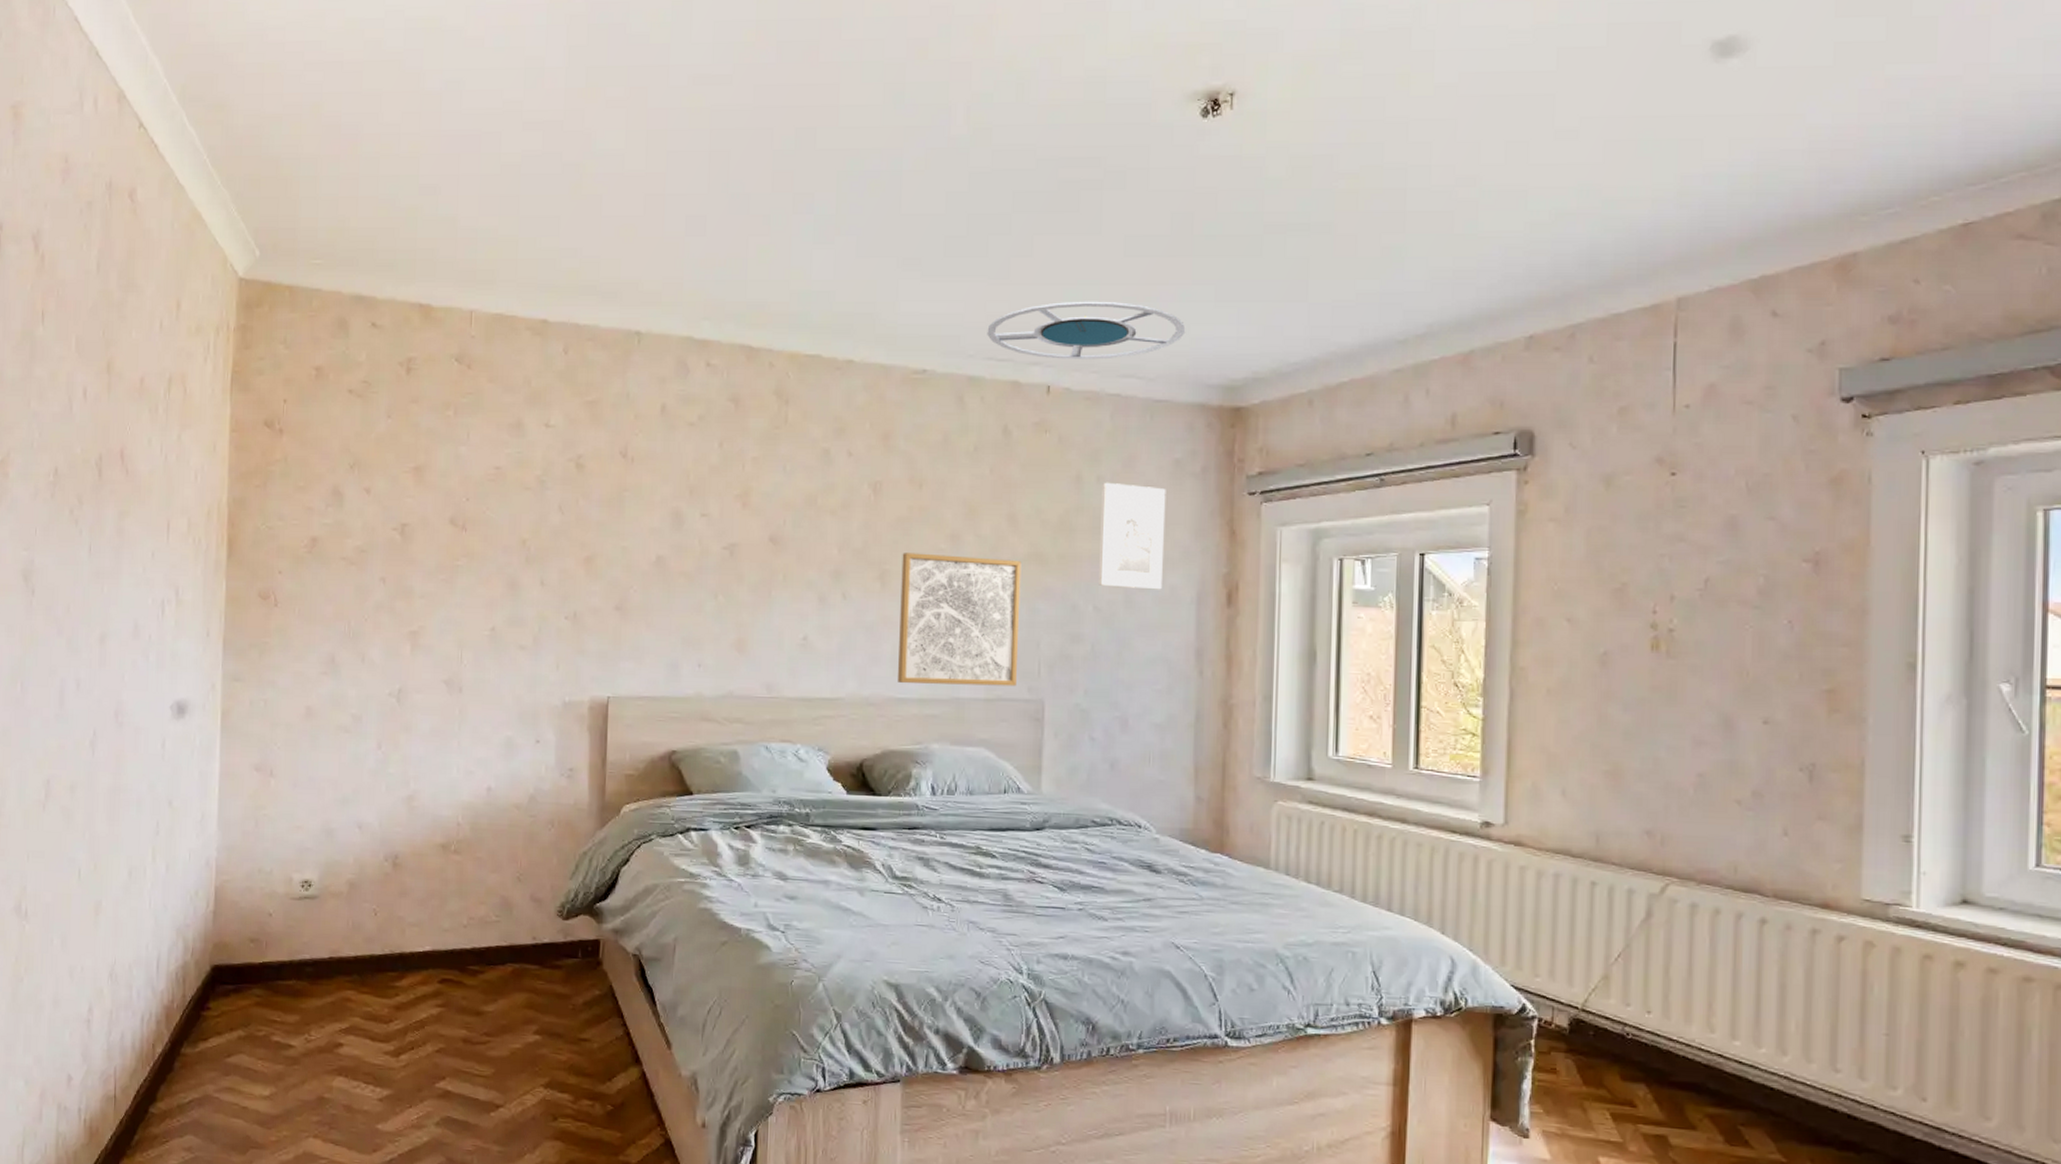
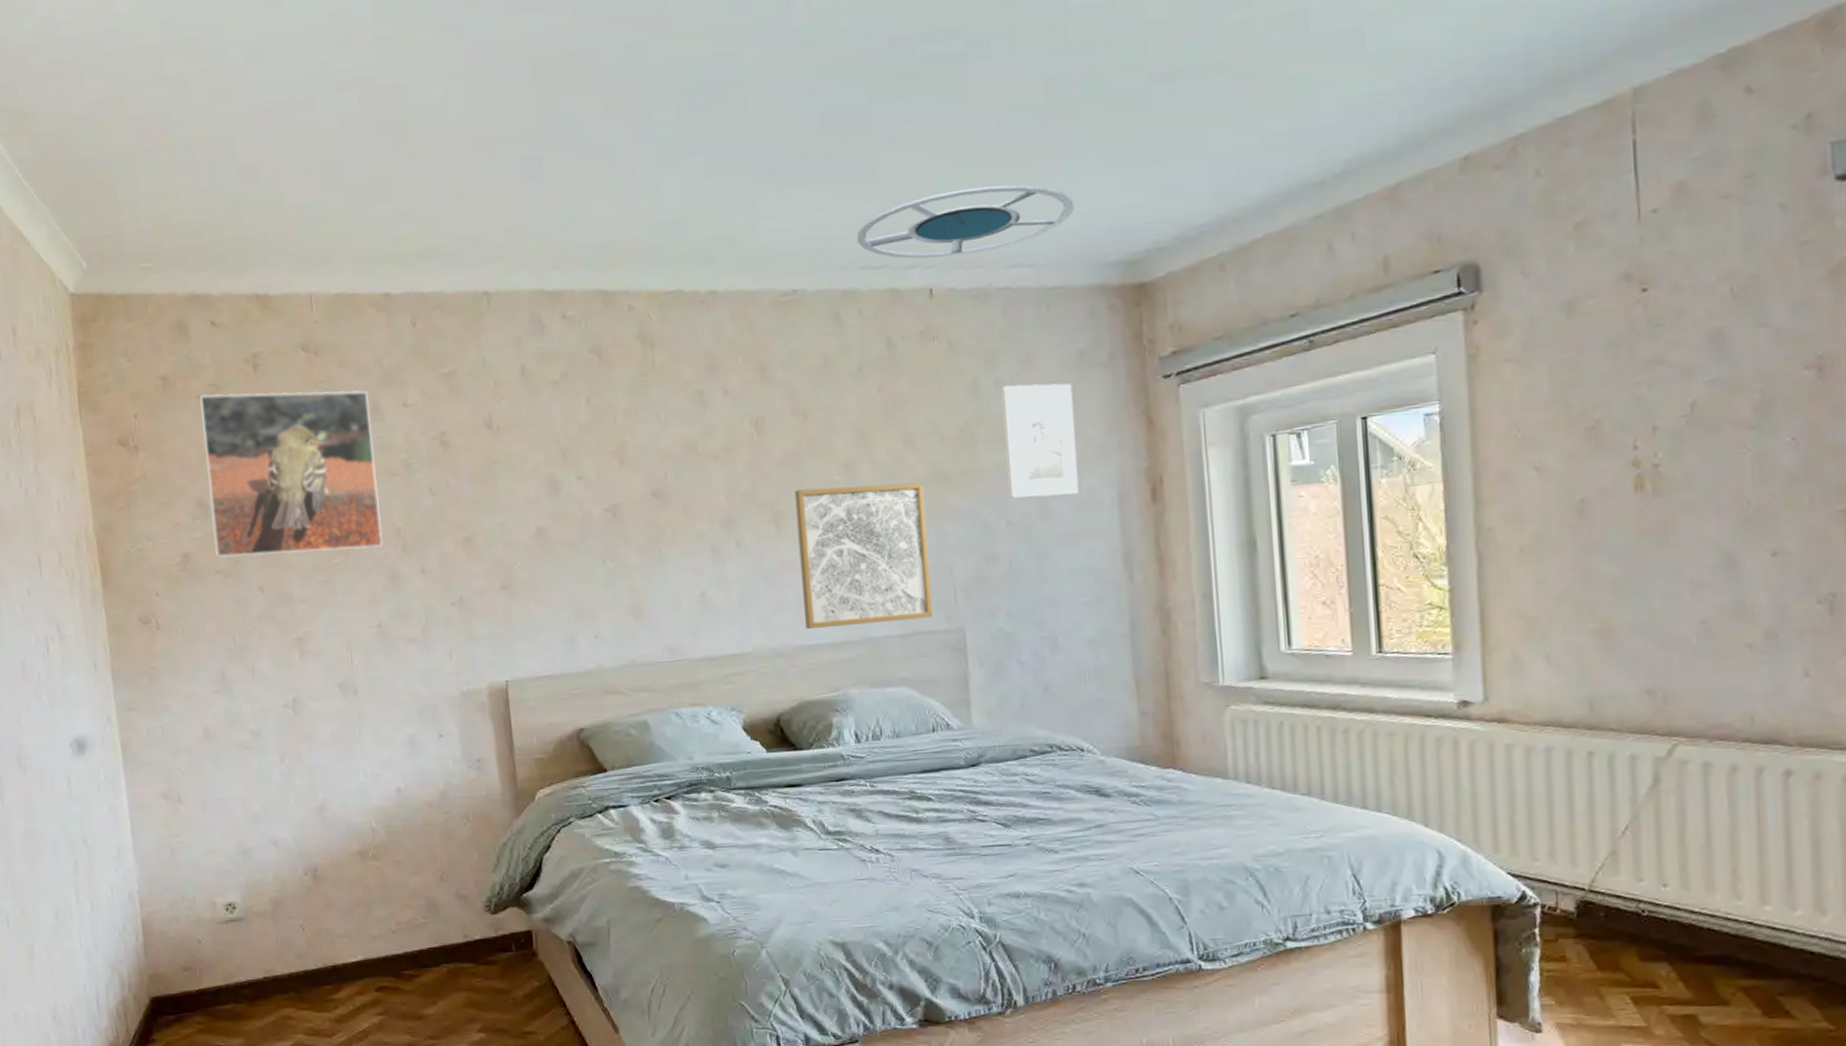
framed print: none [344,390,514,556] -> present [199,390,383,559]

